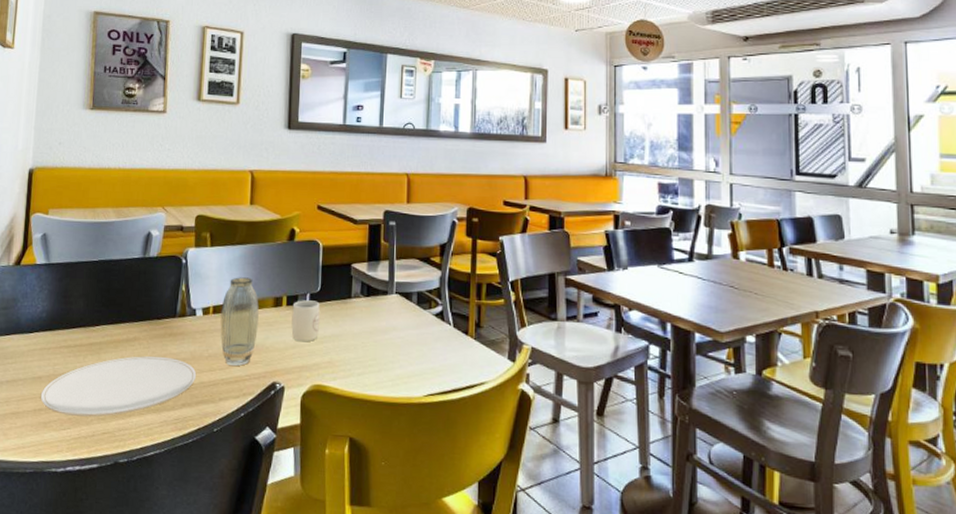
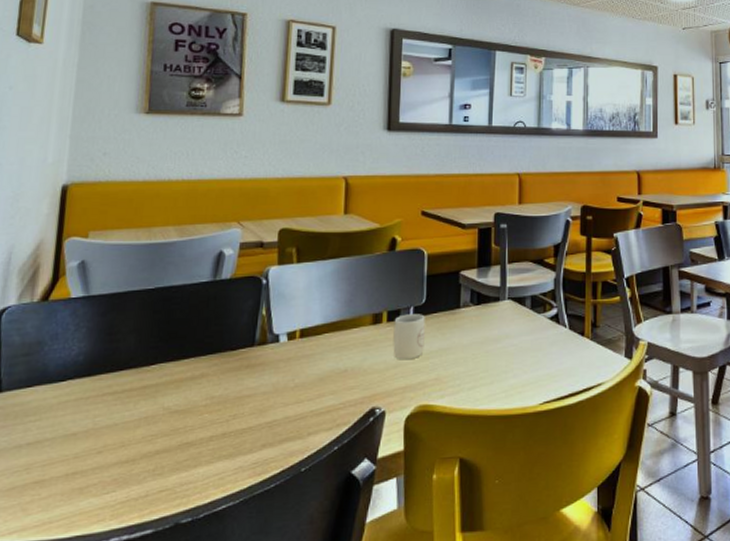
plate: present [40,356,197,417] -> none [74,392,280,476]
vase: present [220,277,259,366] -> none [308,294,355,394]

